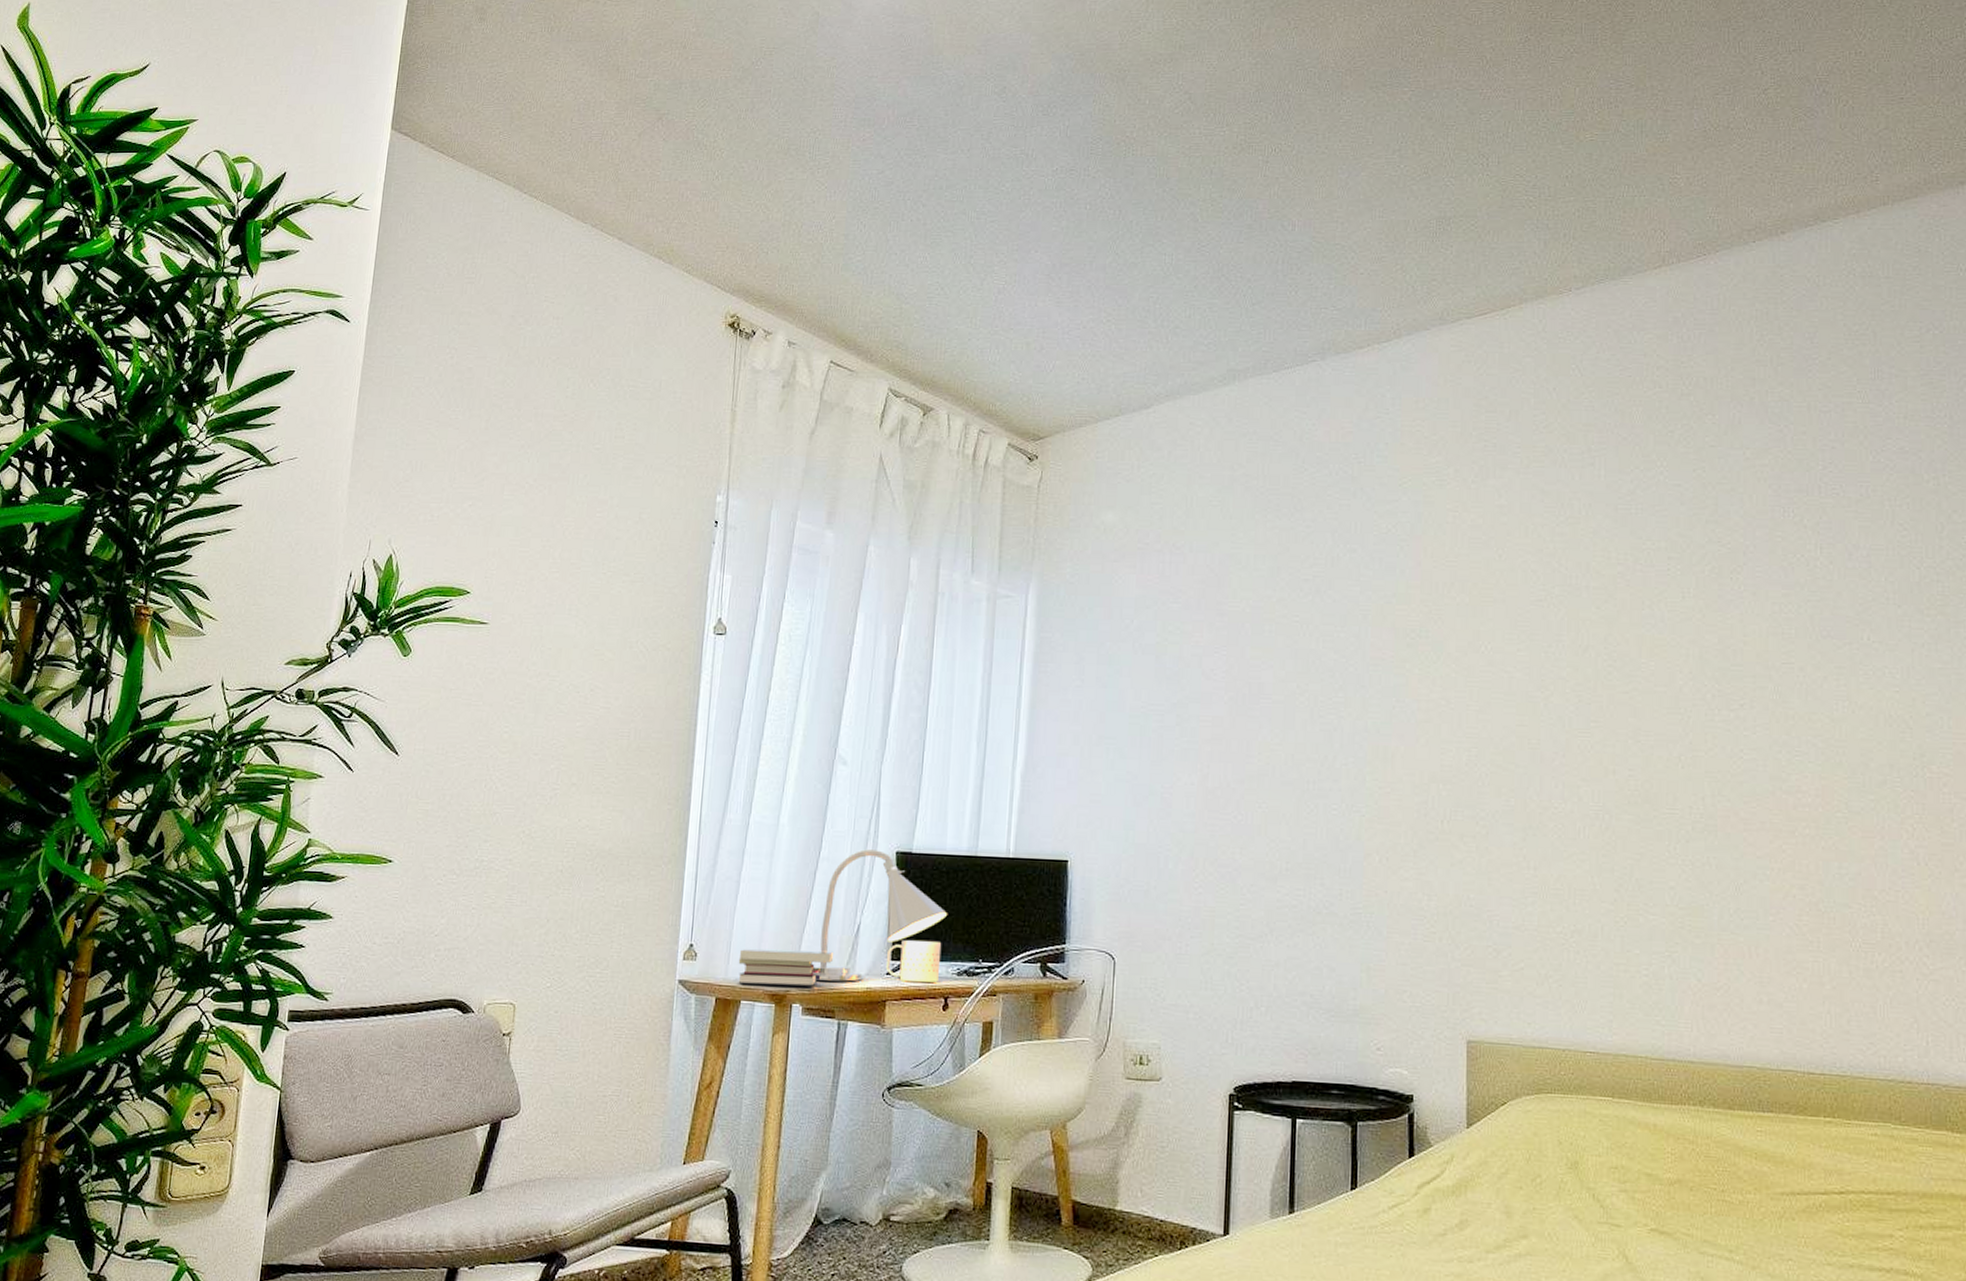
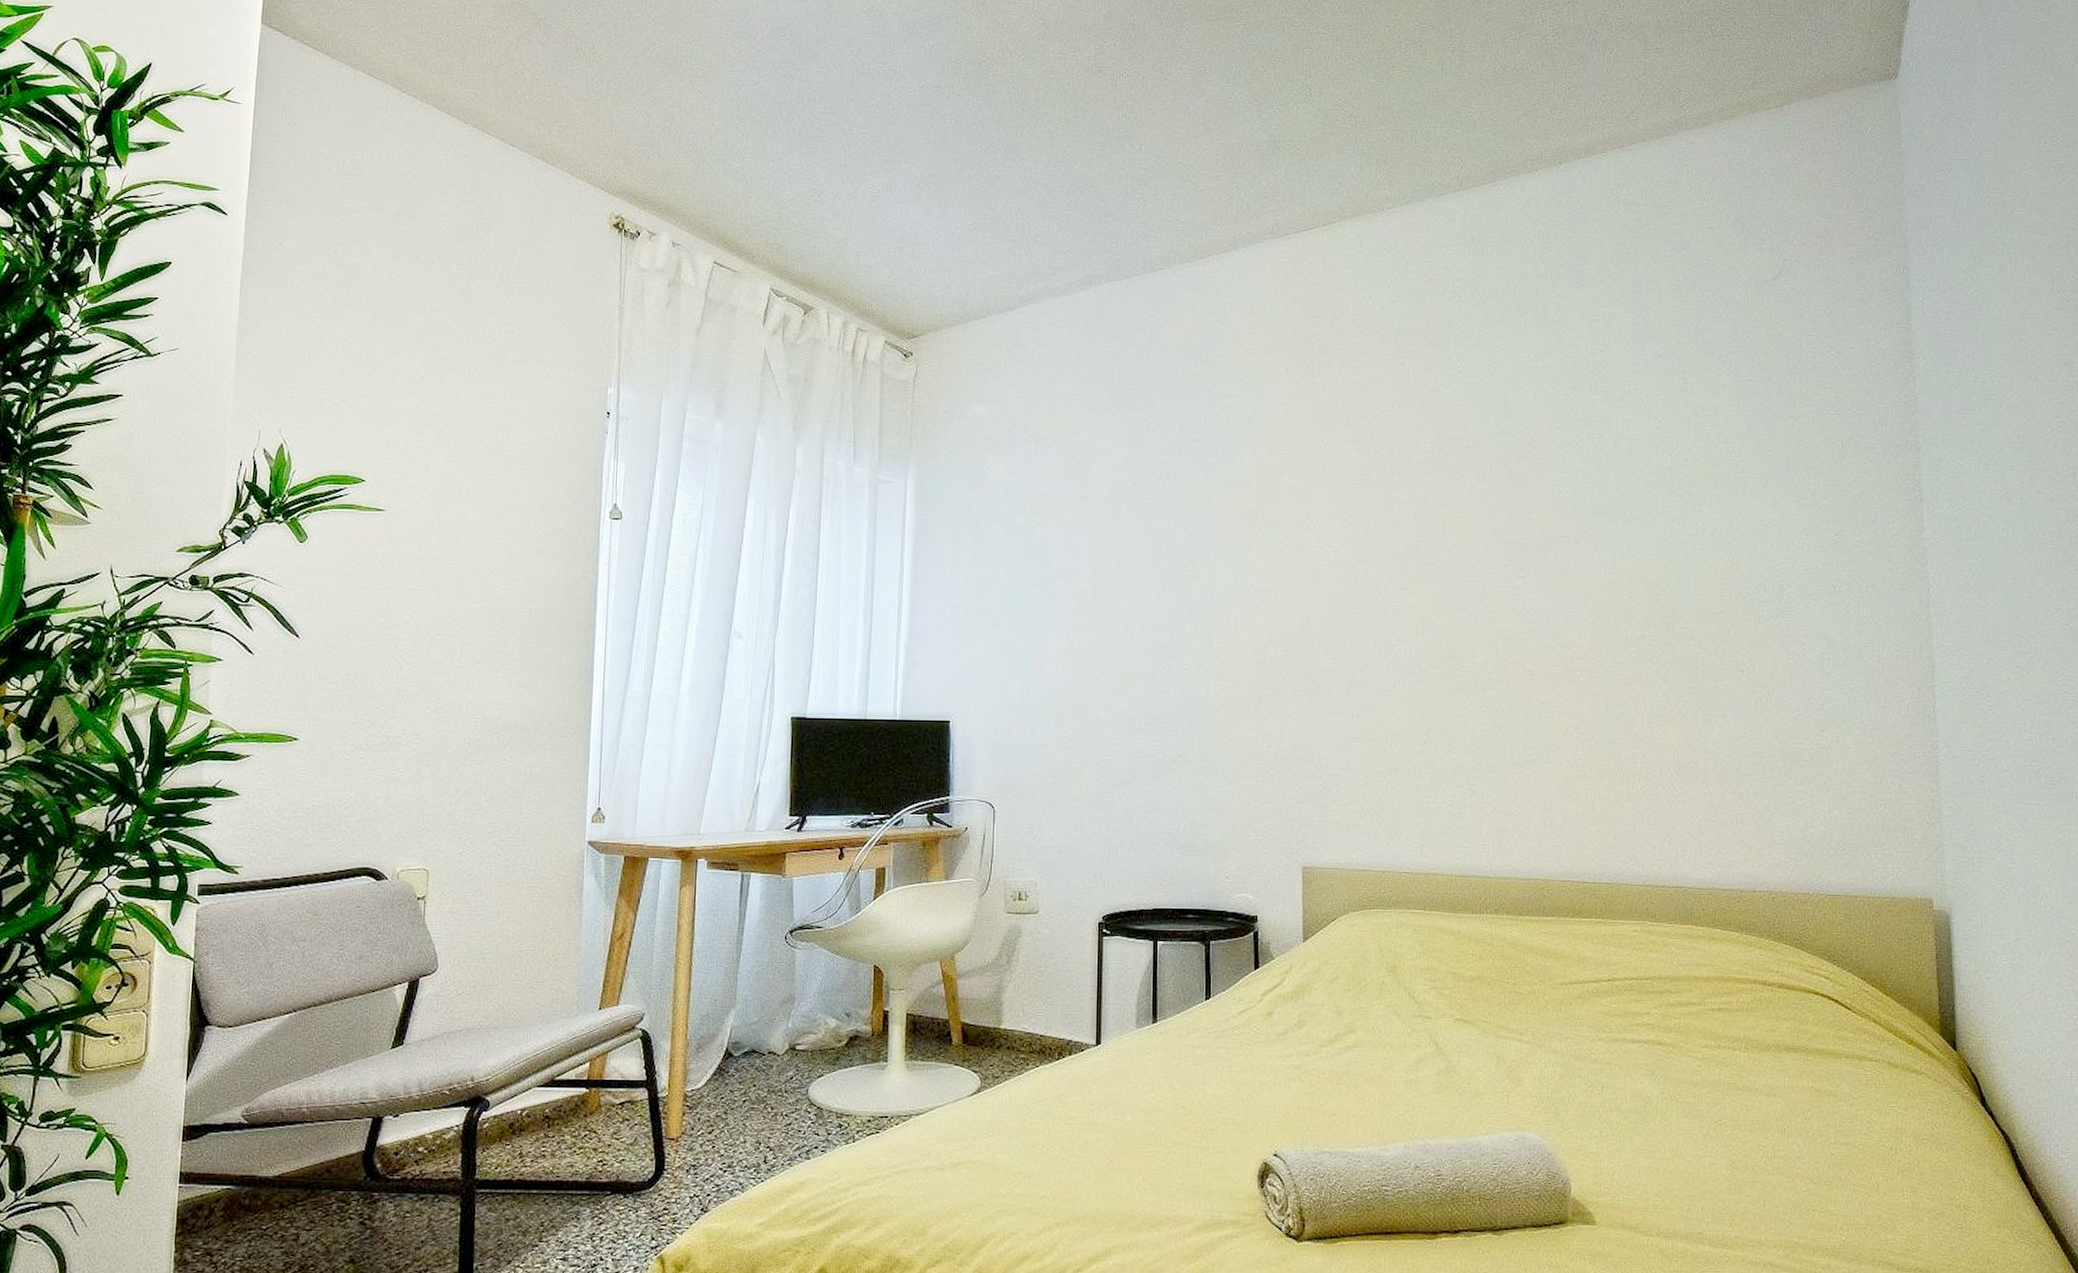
books: present [738,948,833,987] -> none [645,809,735,844]
table lamp: present [813,849,948,982] -> none [716,716,841,837]
mug: present [885,940,942,983] -> none [784,797,836,836]

